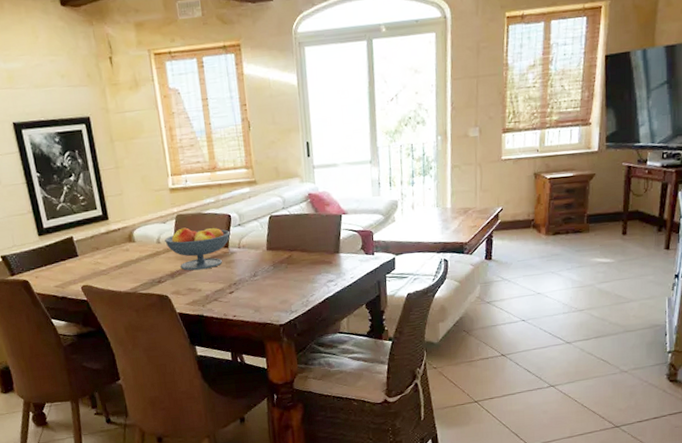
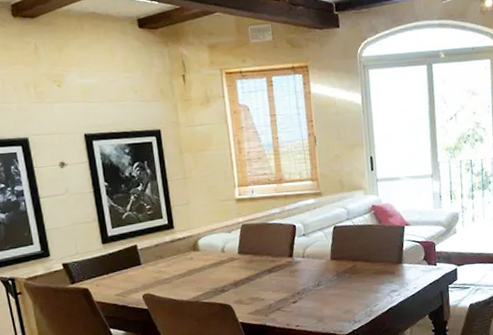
fruit bowl: present [165,226,231,271] -> none [229,235,295,280]

